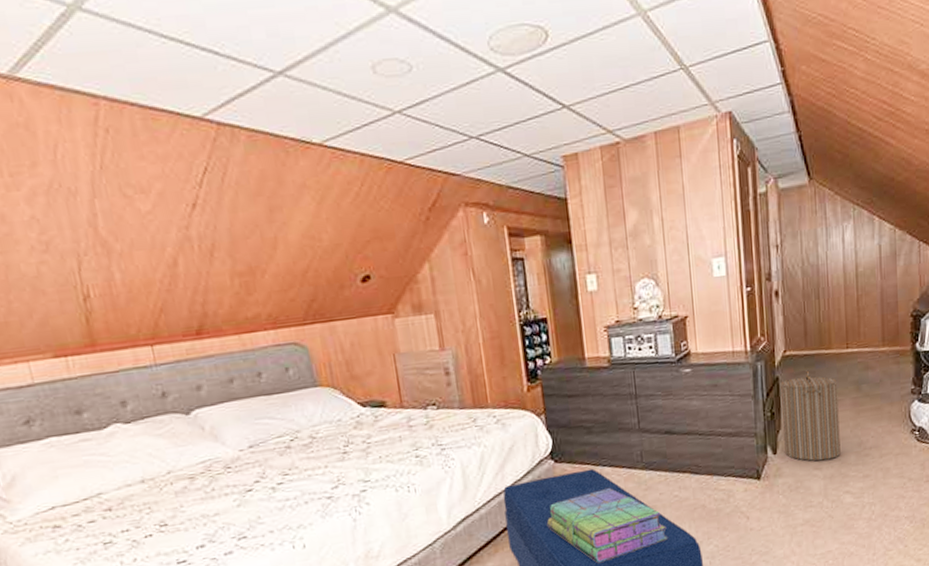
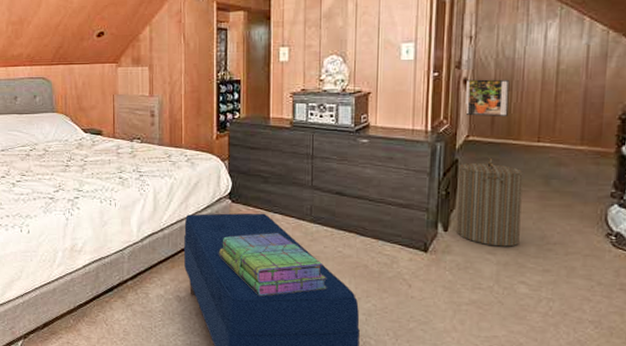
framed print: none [775,287,818,330] -> present [464,79,510,118]

